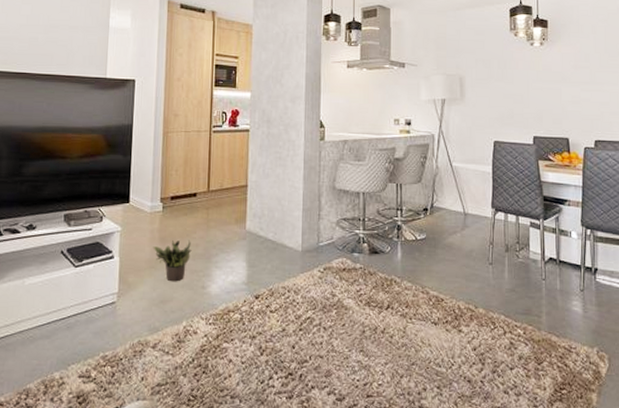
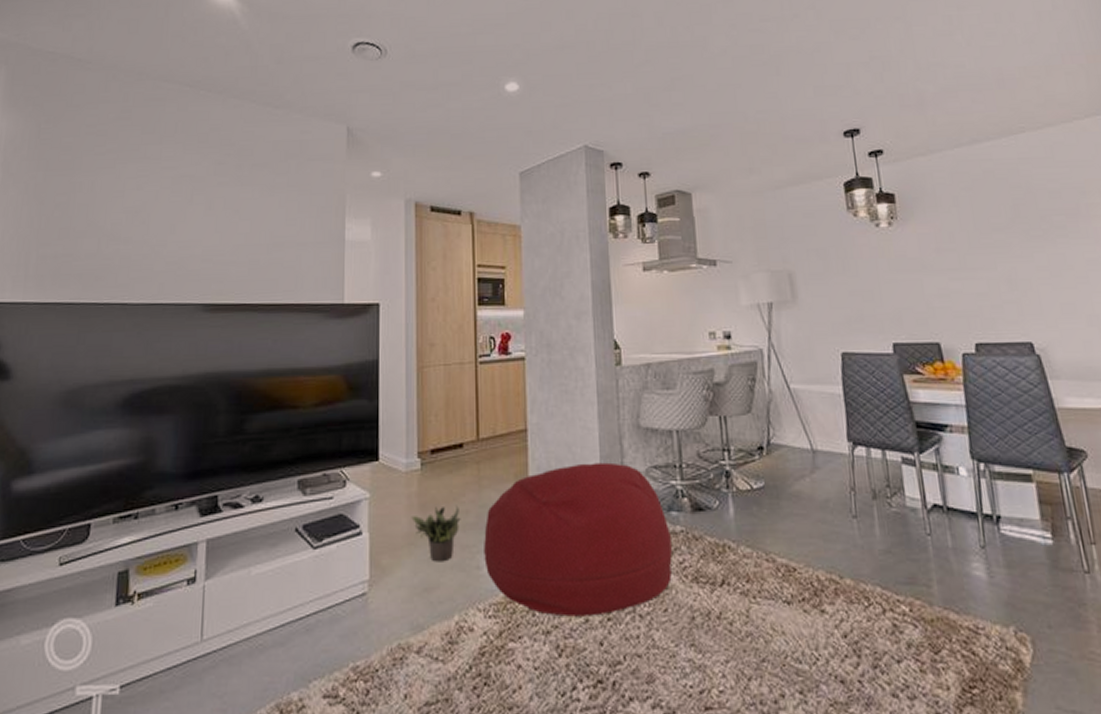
beanbag: none [208,213,352,327] -> present [484,462,672,617]

